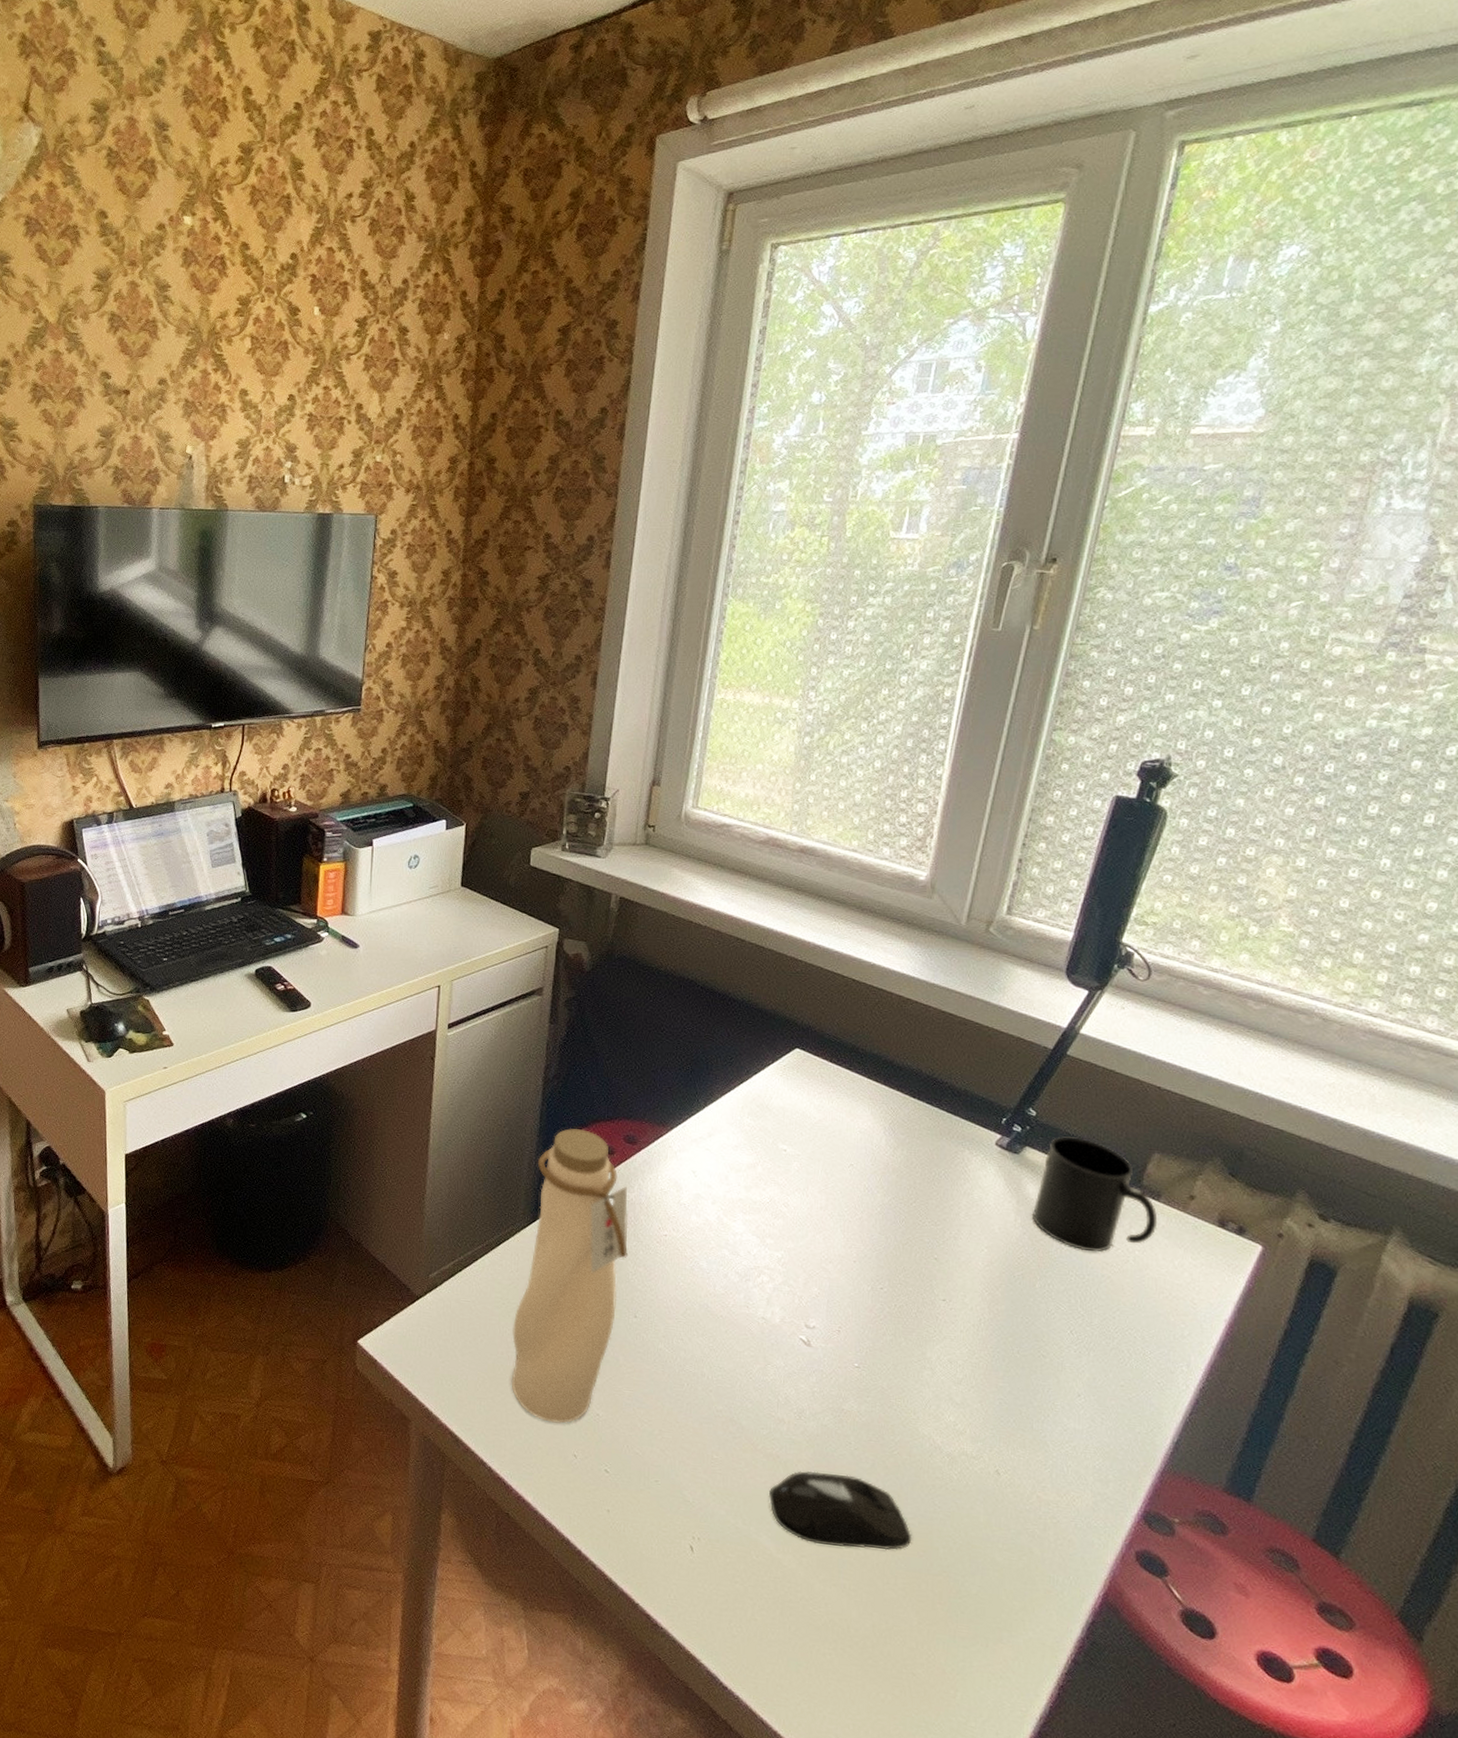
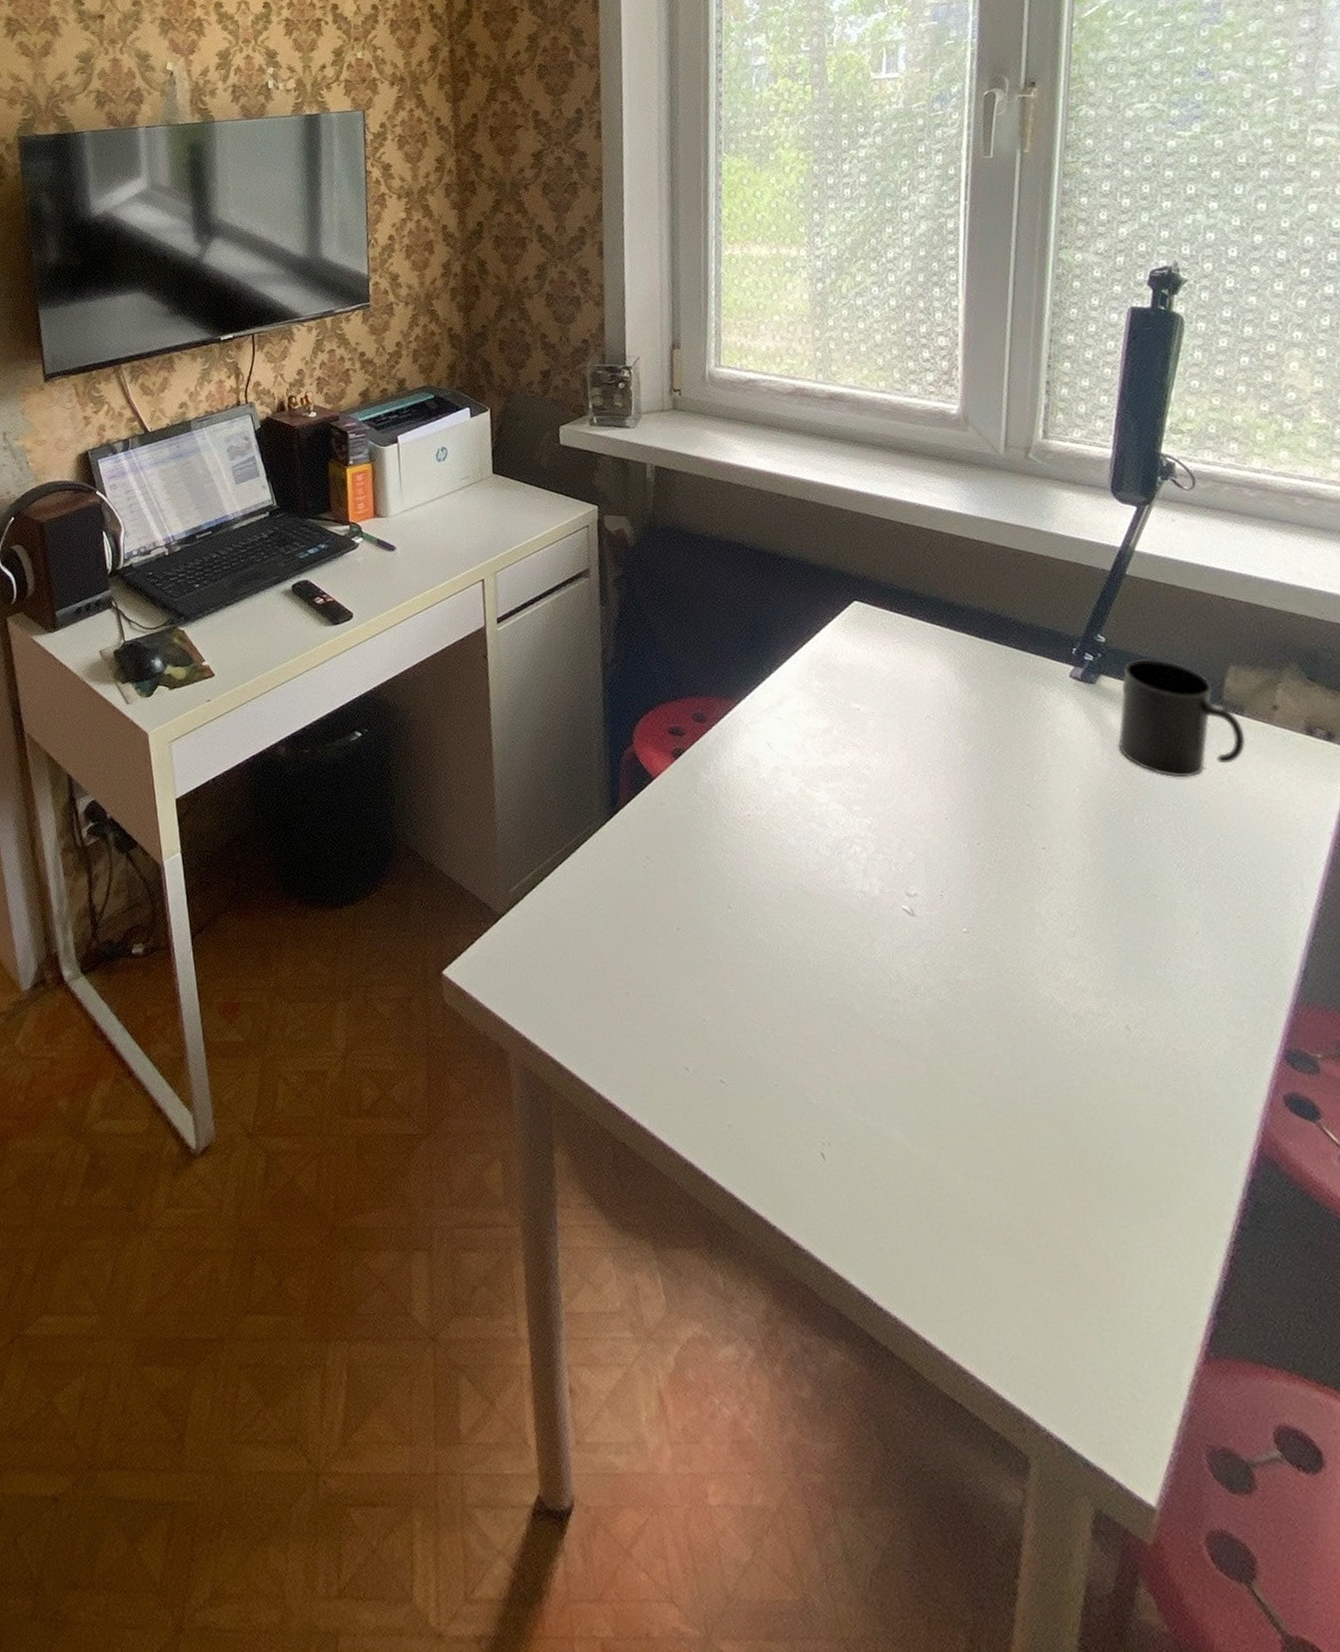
water bottle: present [511,1128,628,1424] -> none [603,713,713,1035]
computer mouse: present [768,1471,912,1550] -> none [895,1052,1052,1132]

